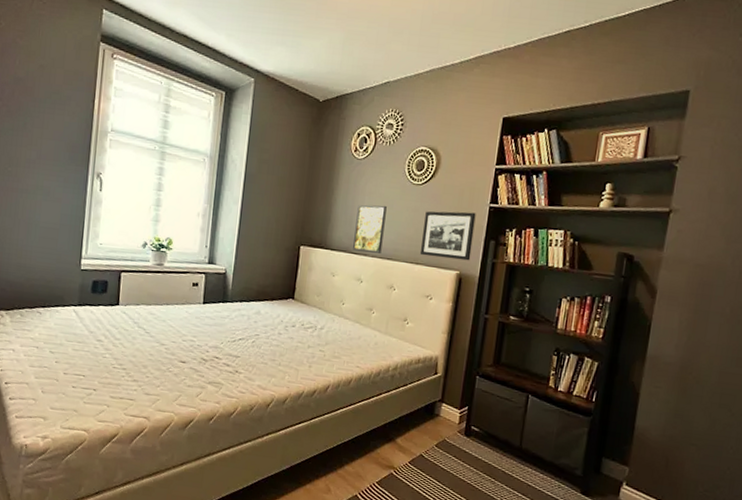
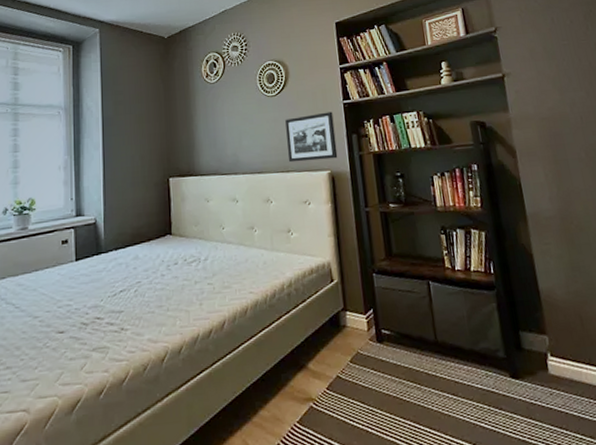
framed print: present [353,205,387,253] -> none [219,121,251,171]

